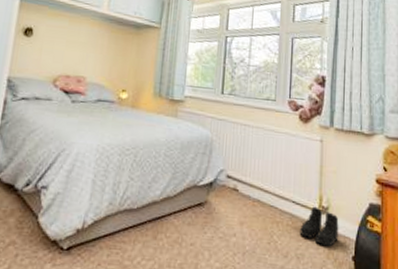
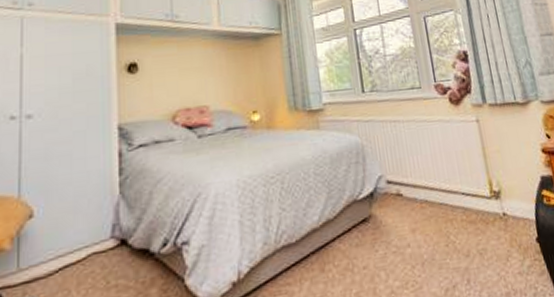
boots: present [299,206,339,247] -> none [475,193,518,235]

